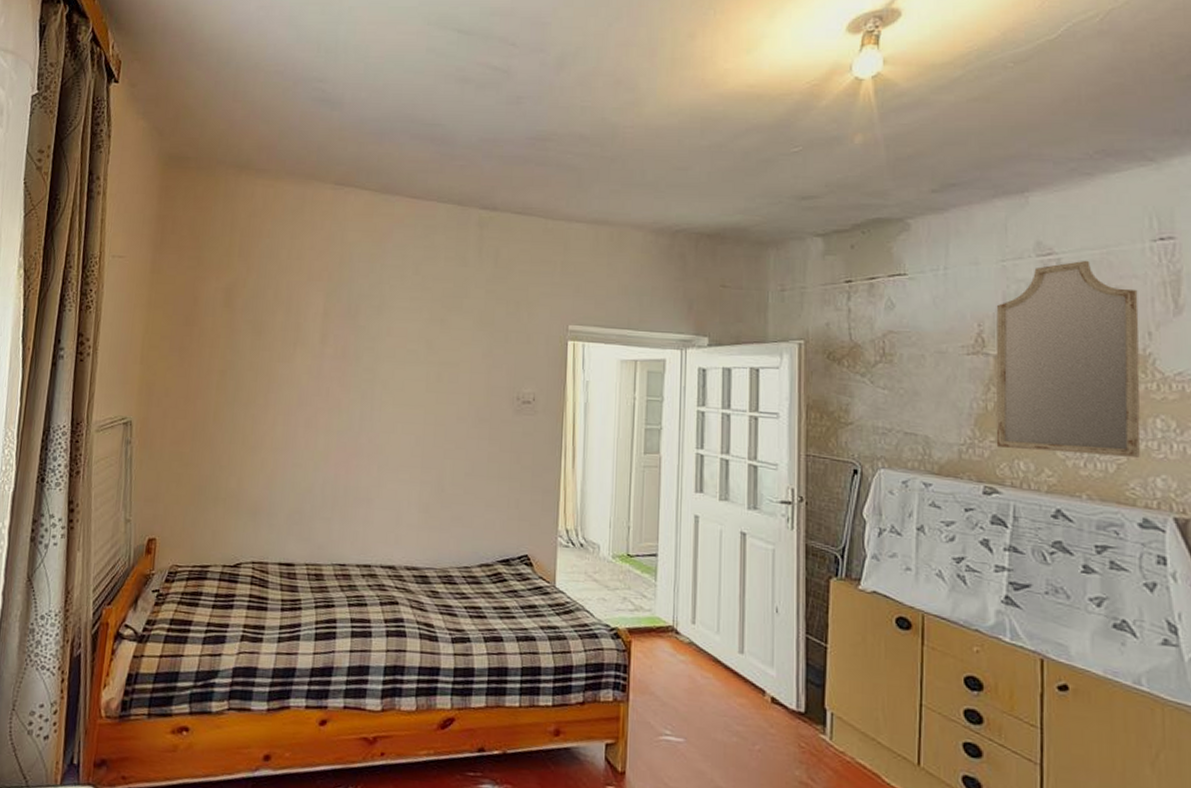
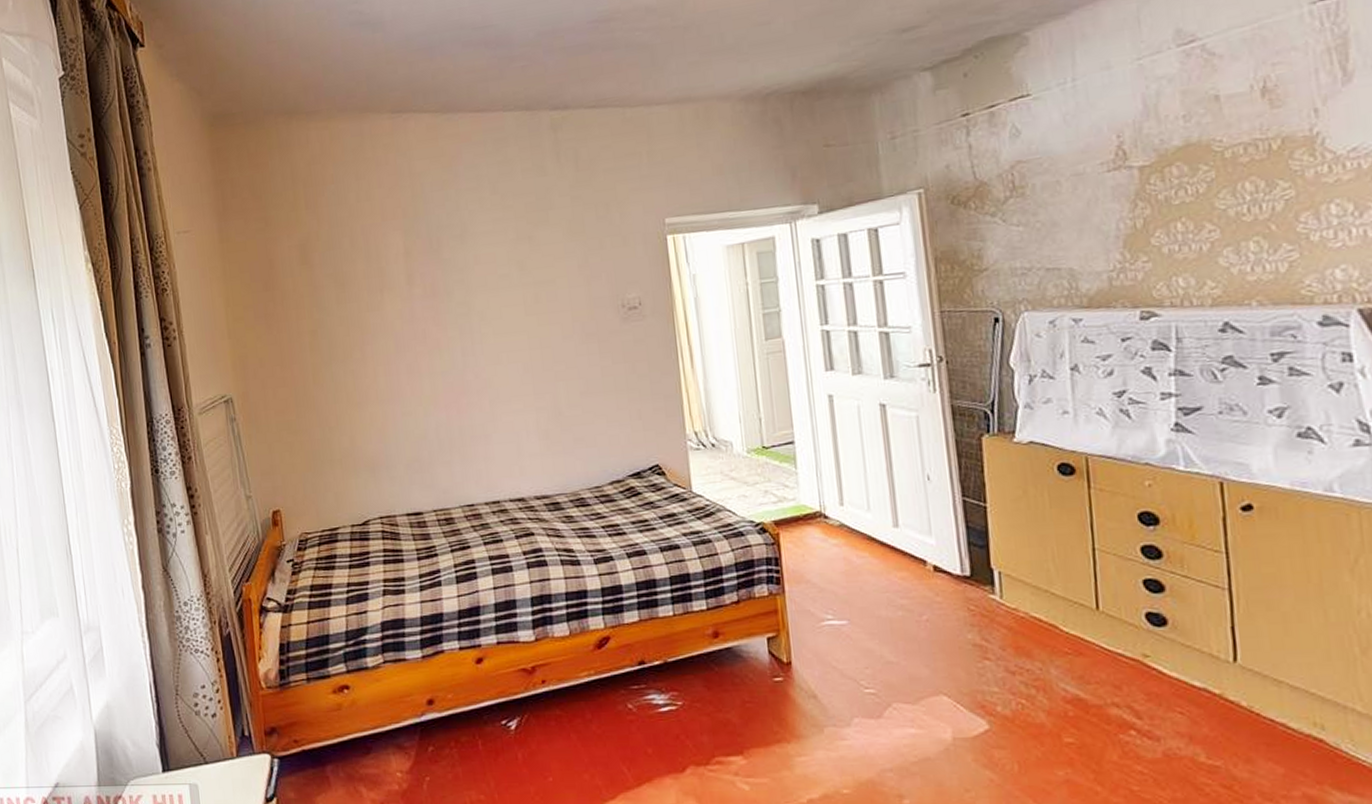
home mirror: present [996,260,1141,457] -> none [1136,39,1314,267]

